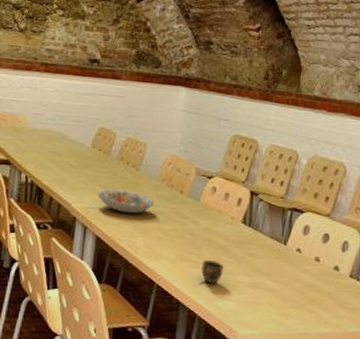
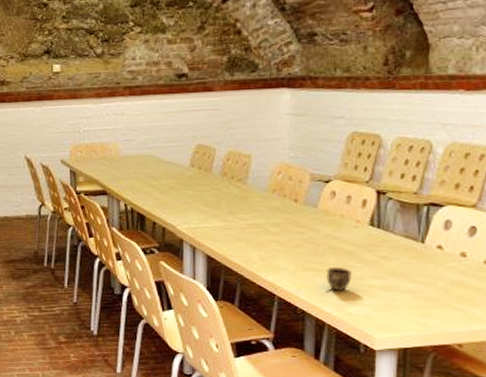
decorative bowl: present [98,188,155,214] -> none [203,205,267,229]

